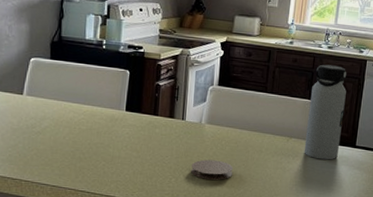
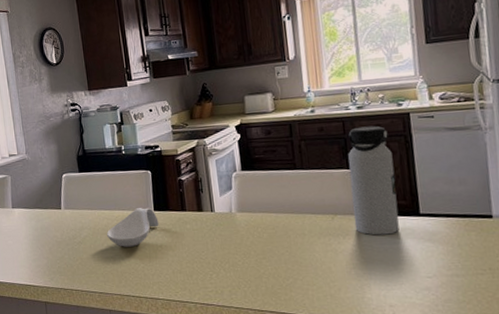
spoon rest: none [70,106,128,144] -> present [106,207,159,247]
coaster: present [191,159,233,180] -> none [230,249,277,272]

